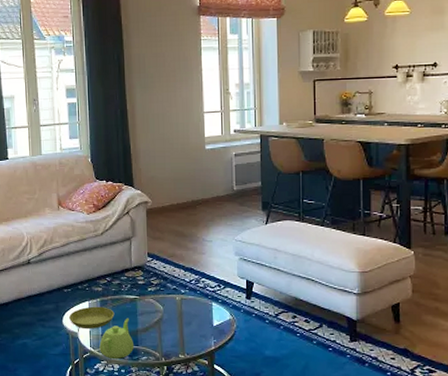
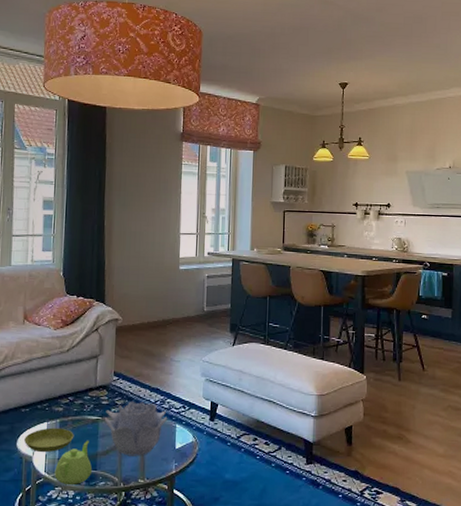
decorative bowl: none [141,281,204,333] -> present [104,402,168,456]

